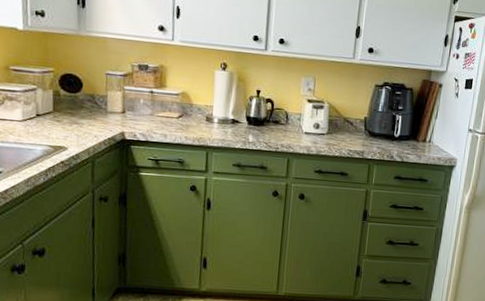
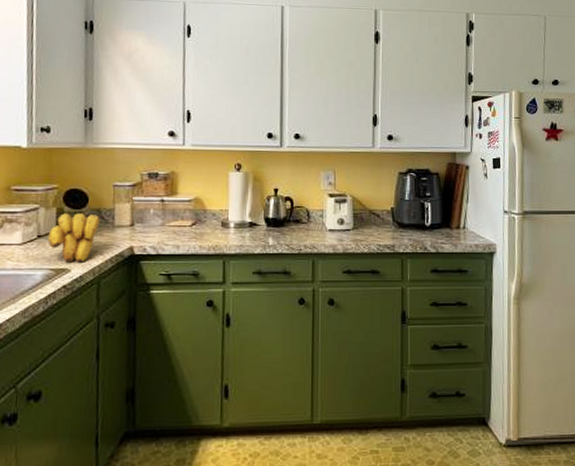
banana bunch: none [46,96,94,142] -> present [47,213,100,263]

